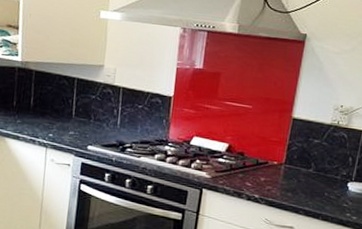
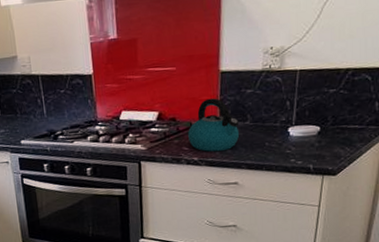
kettle: none [253,140,303,194] -> present [188,98,240,152]

